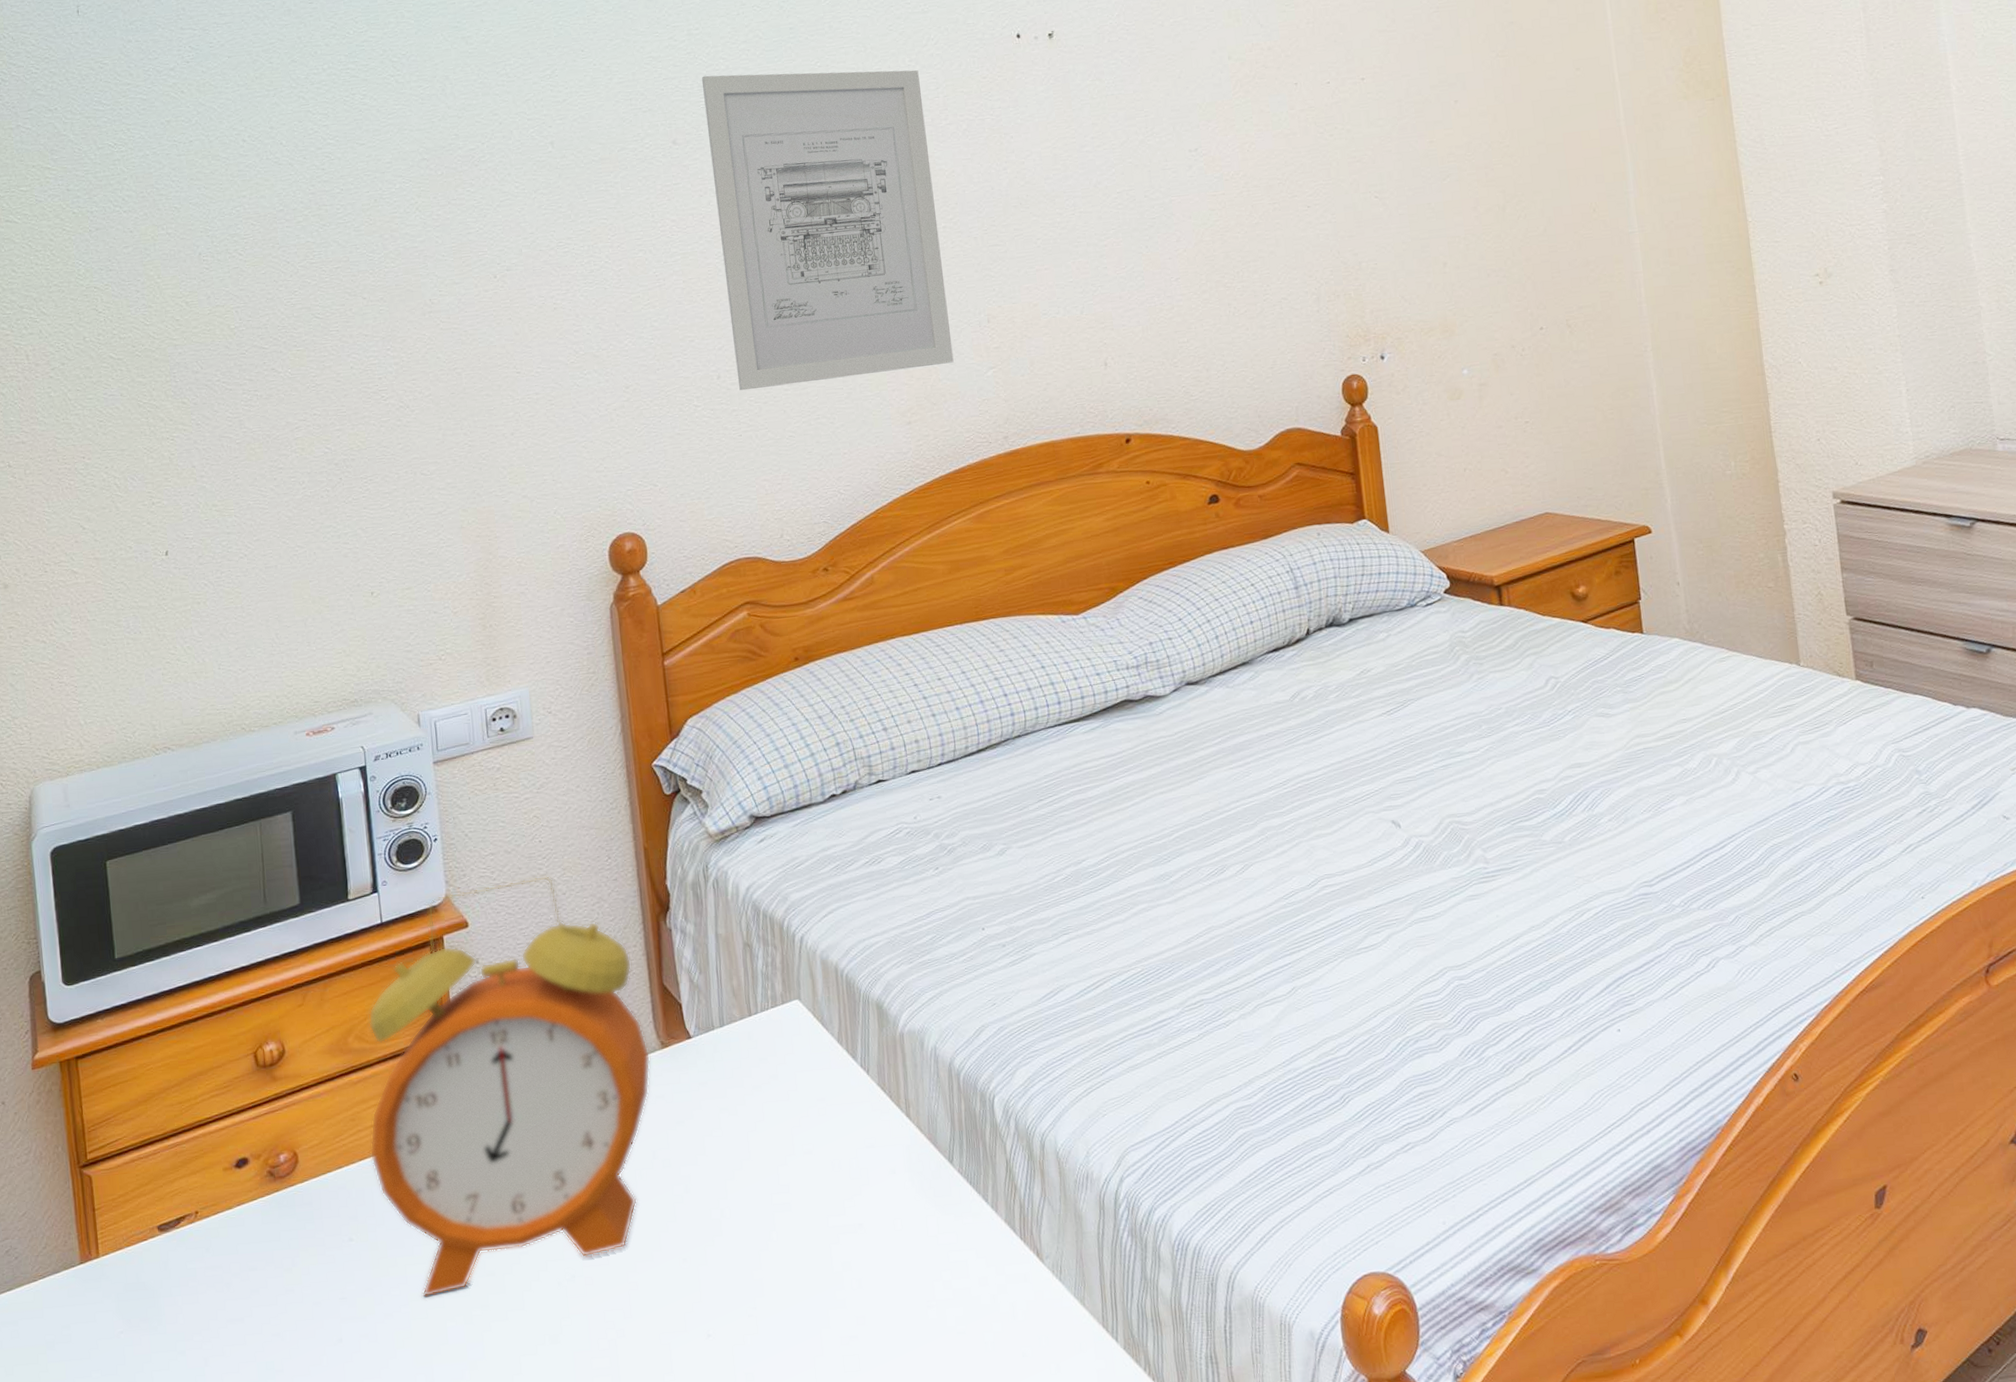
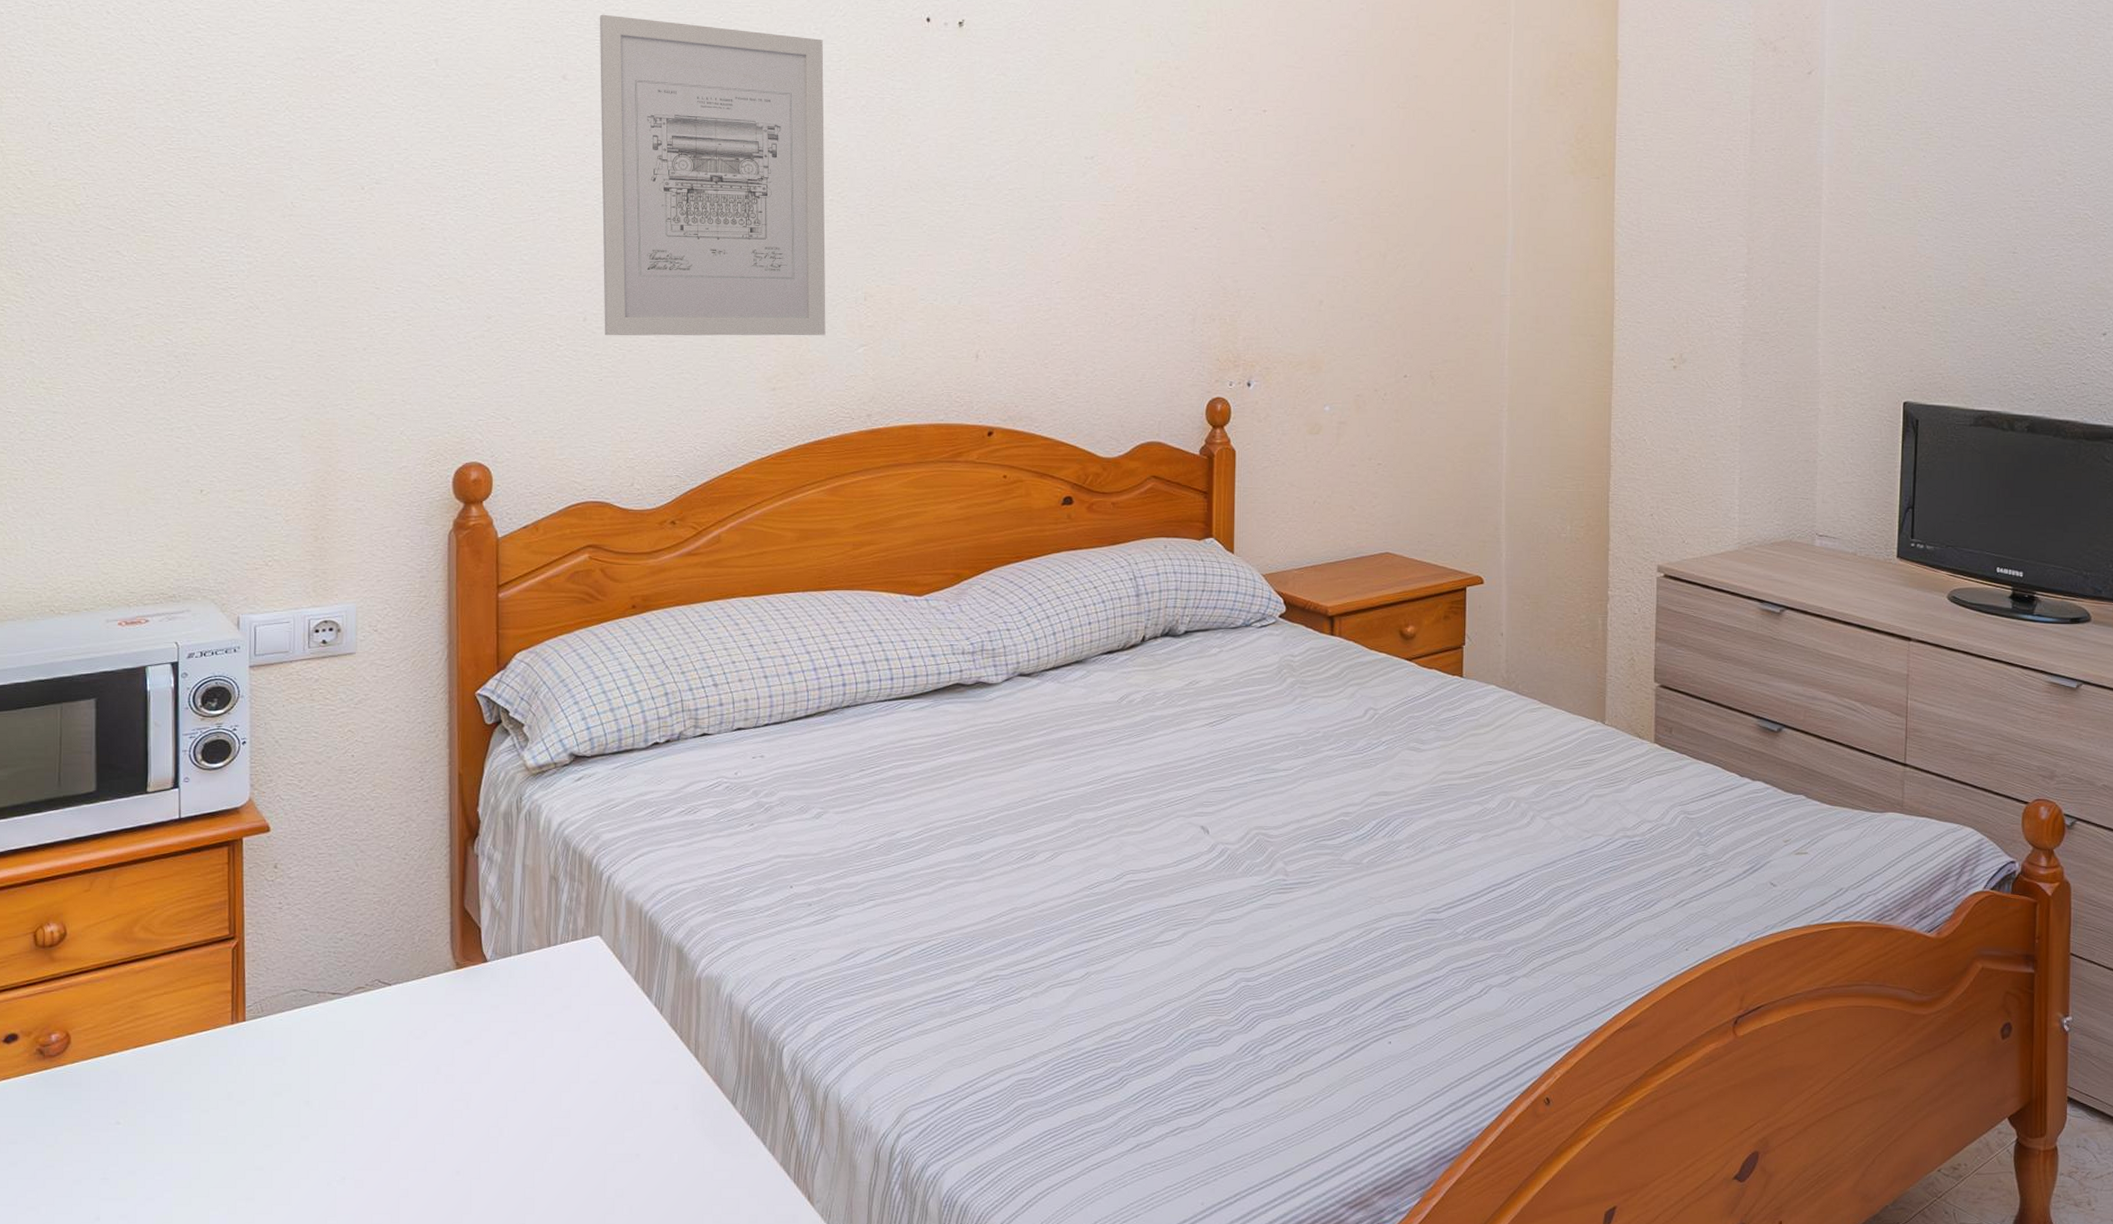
alarm clock: present [368,875,651,1297] -> none [146,789,444,1185]

